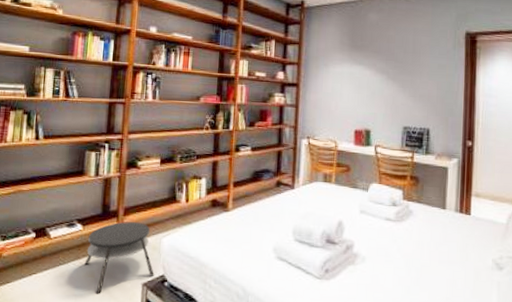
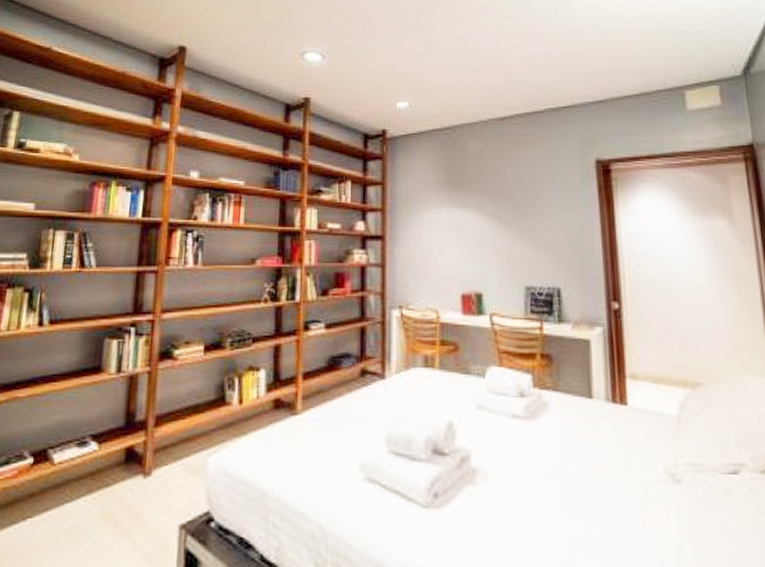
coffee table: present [84,222,154,293] -> none [99,436,196,542]

